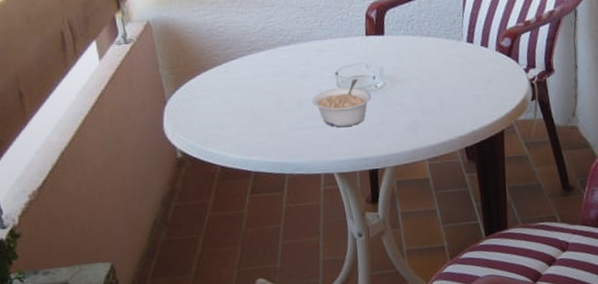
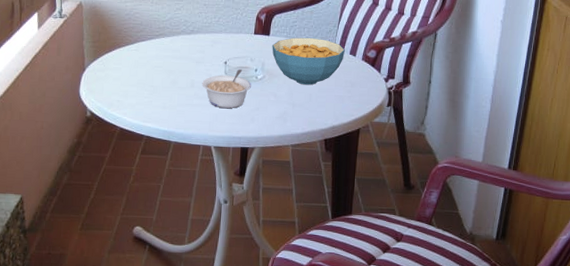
cereal bowl: none [389,32,475,88] -> present [272,37,345,85]

